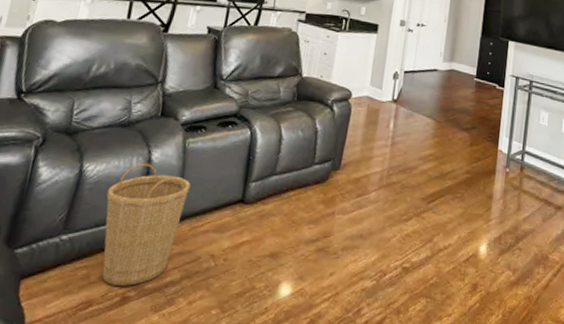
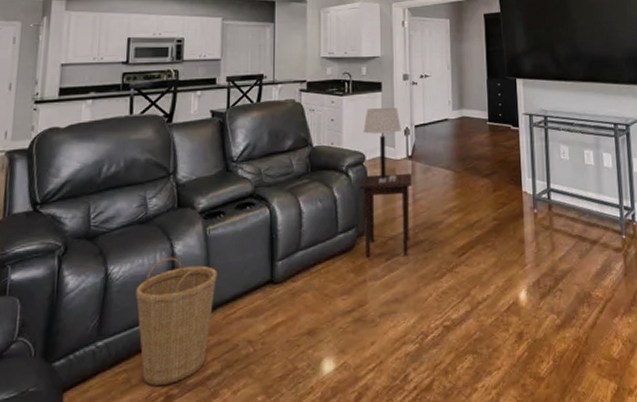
side table: none [338,112,394,194] -> present [358,173,412,258]
table lamp: none [353,48,391,119] -> present [363,108,402,180]

